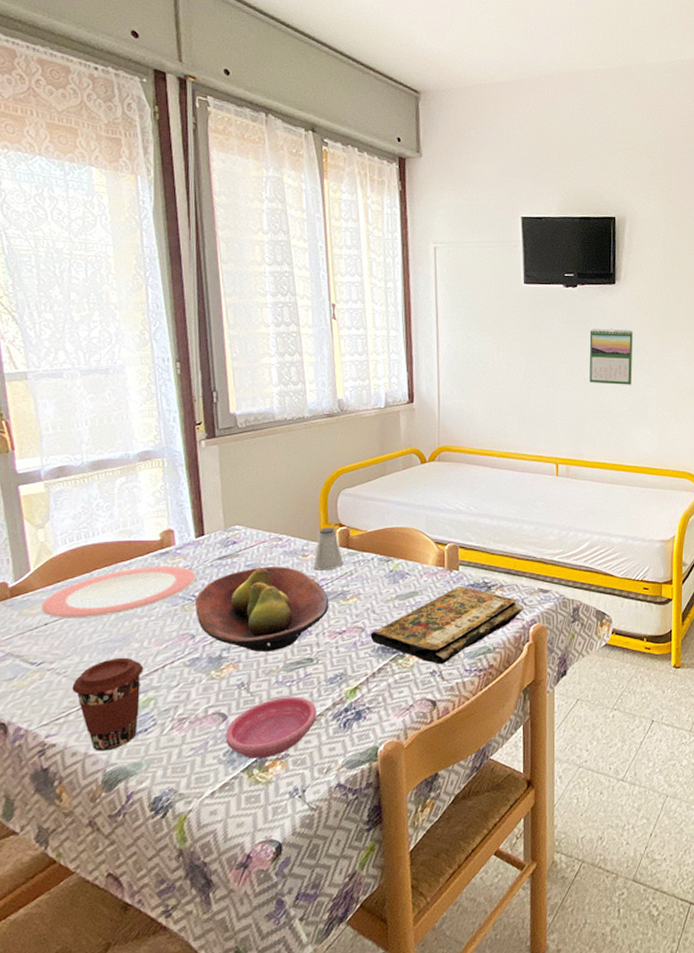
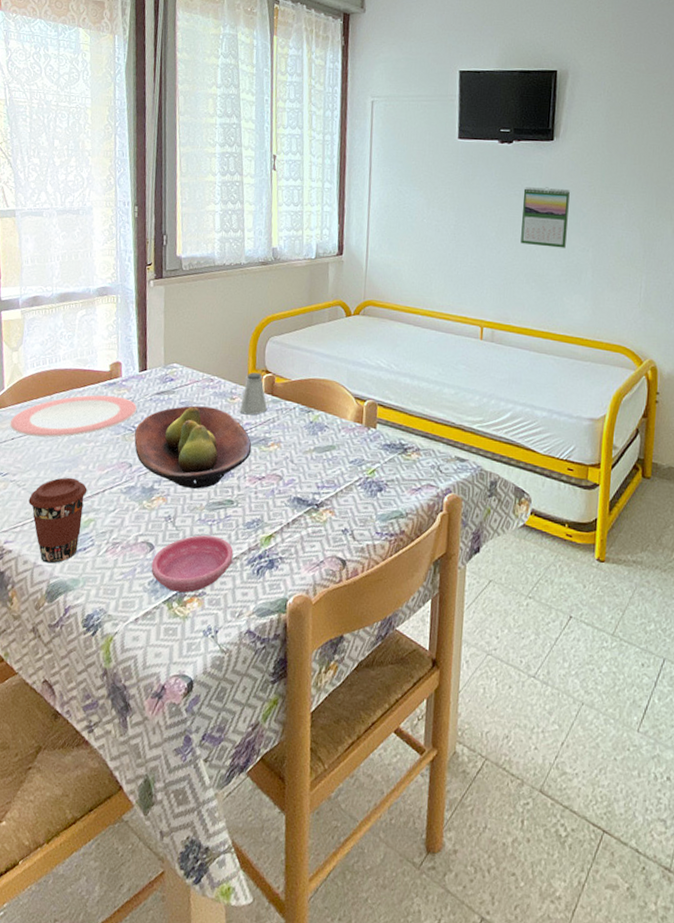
book: present [370,587,524,664] -> none [287,445,439,523]

